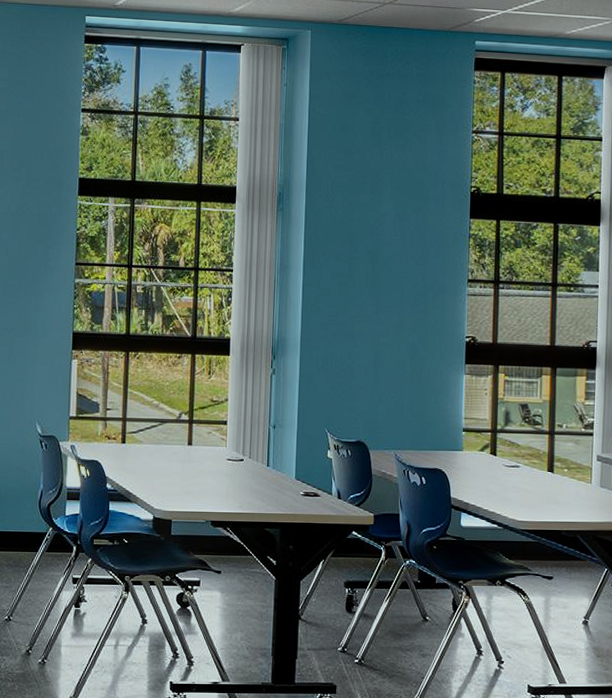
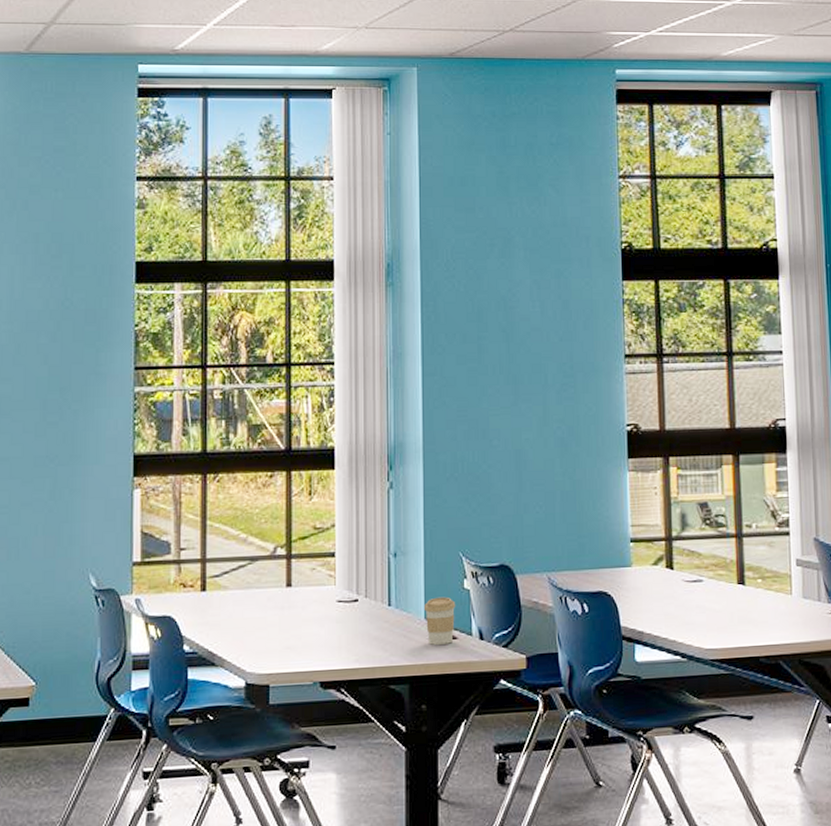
coffee cup: none [295,462,321,500] -> present [424,596,456,645]

